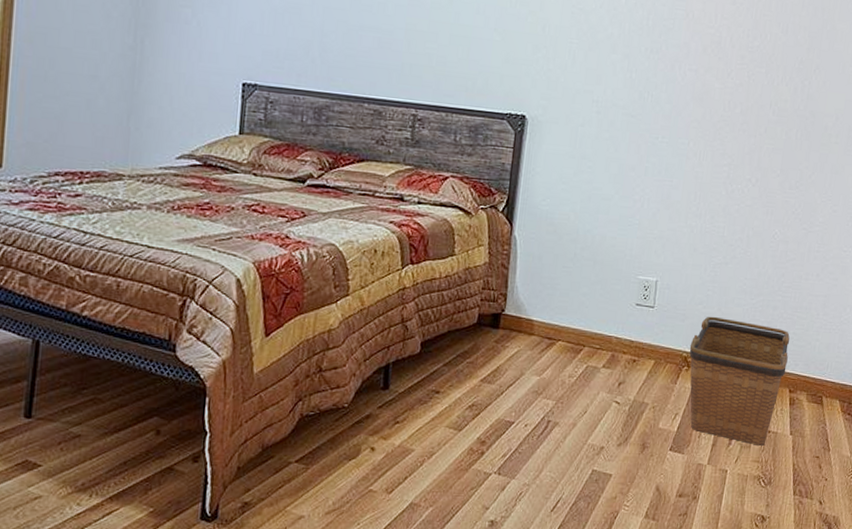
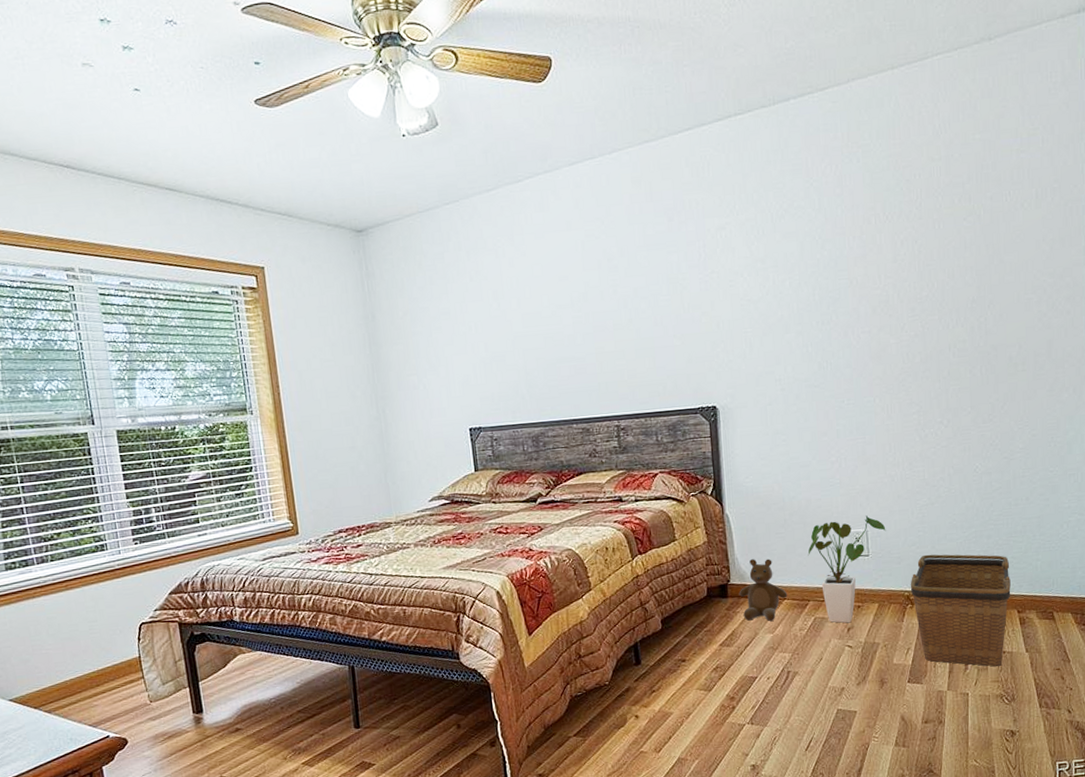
teddy bear: none [511,290,563,362] -> present [739,559,788,621]
house plant: none [592,264,676,377] -> present [808,515,886,624]

